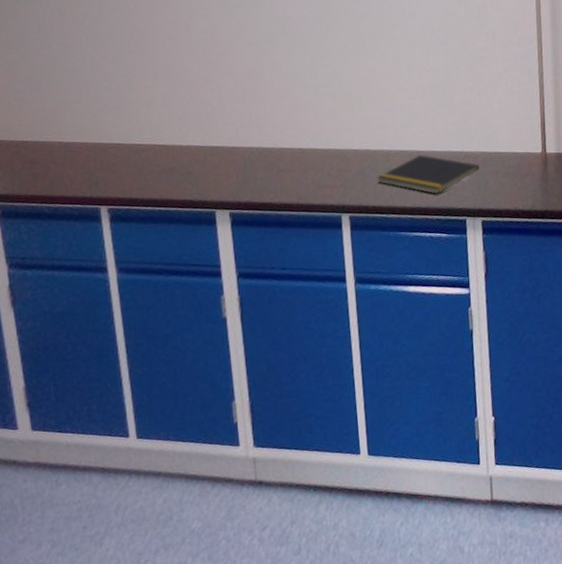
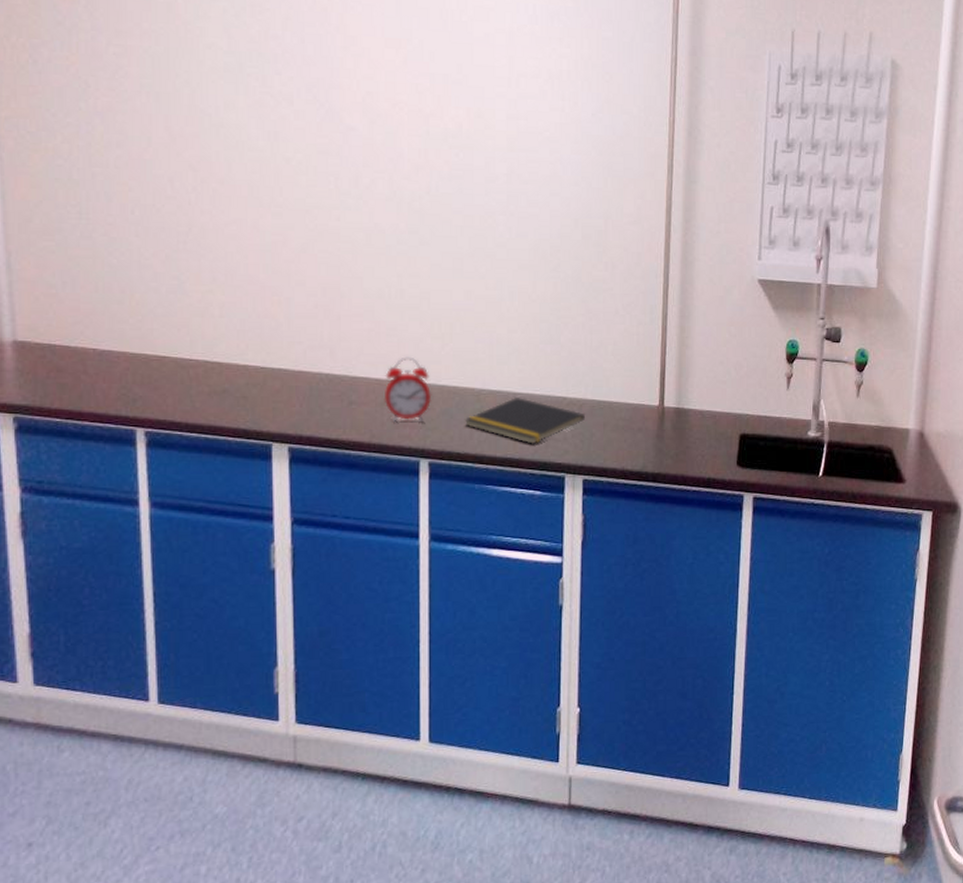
alarm clock: none [306,127,348,185] -> present [383,356,432,423]

